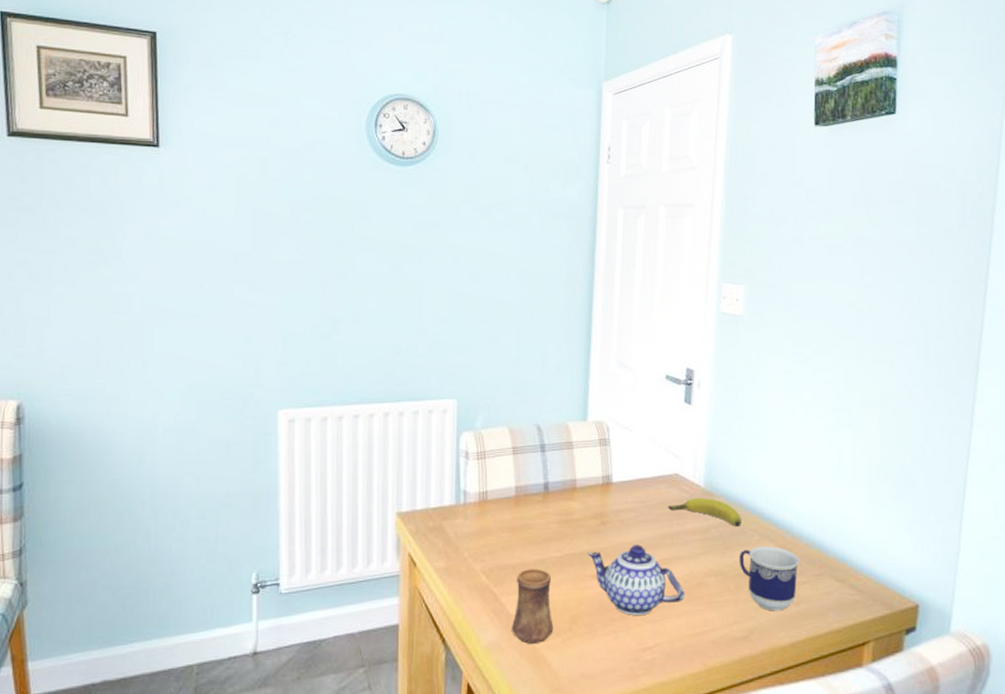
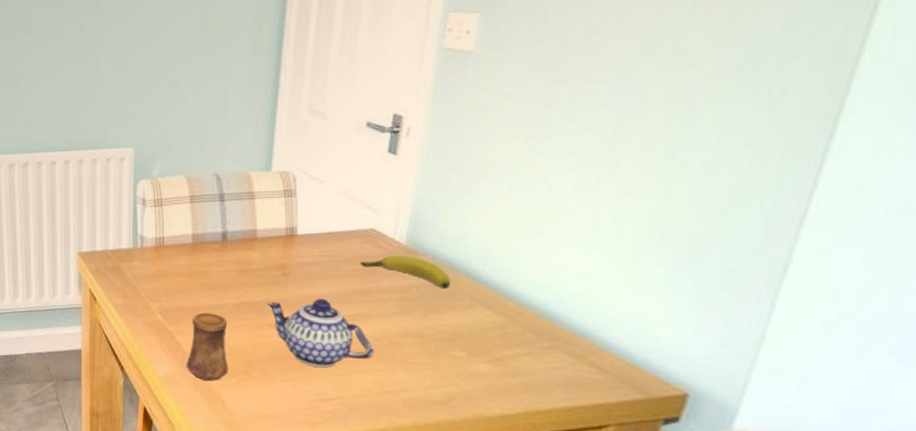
cup: present [739,545,800,611] -> none [443,311,523,381]

